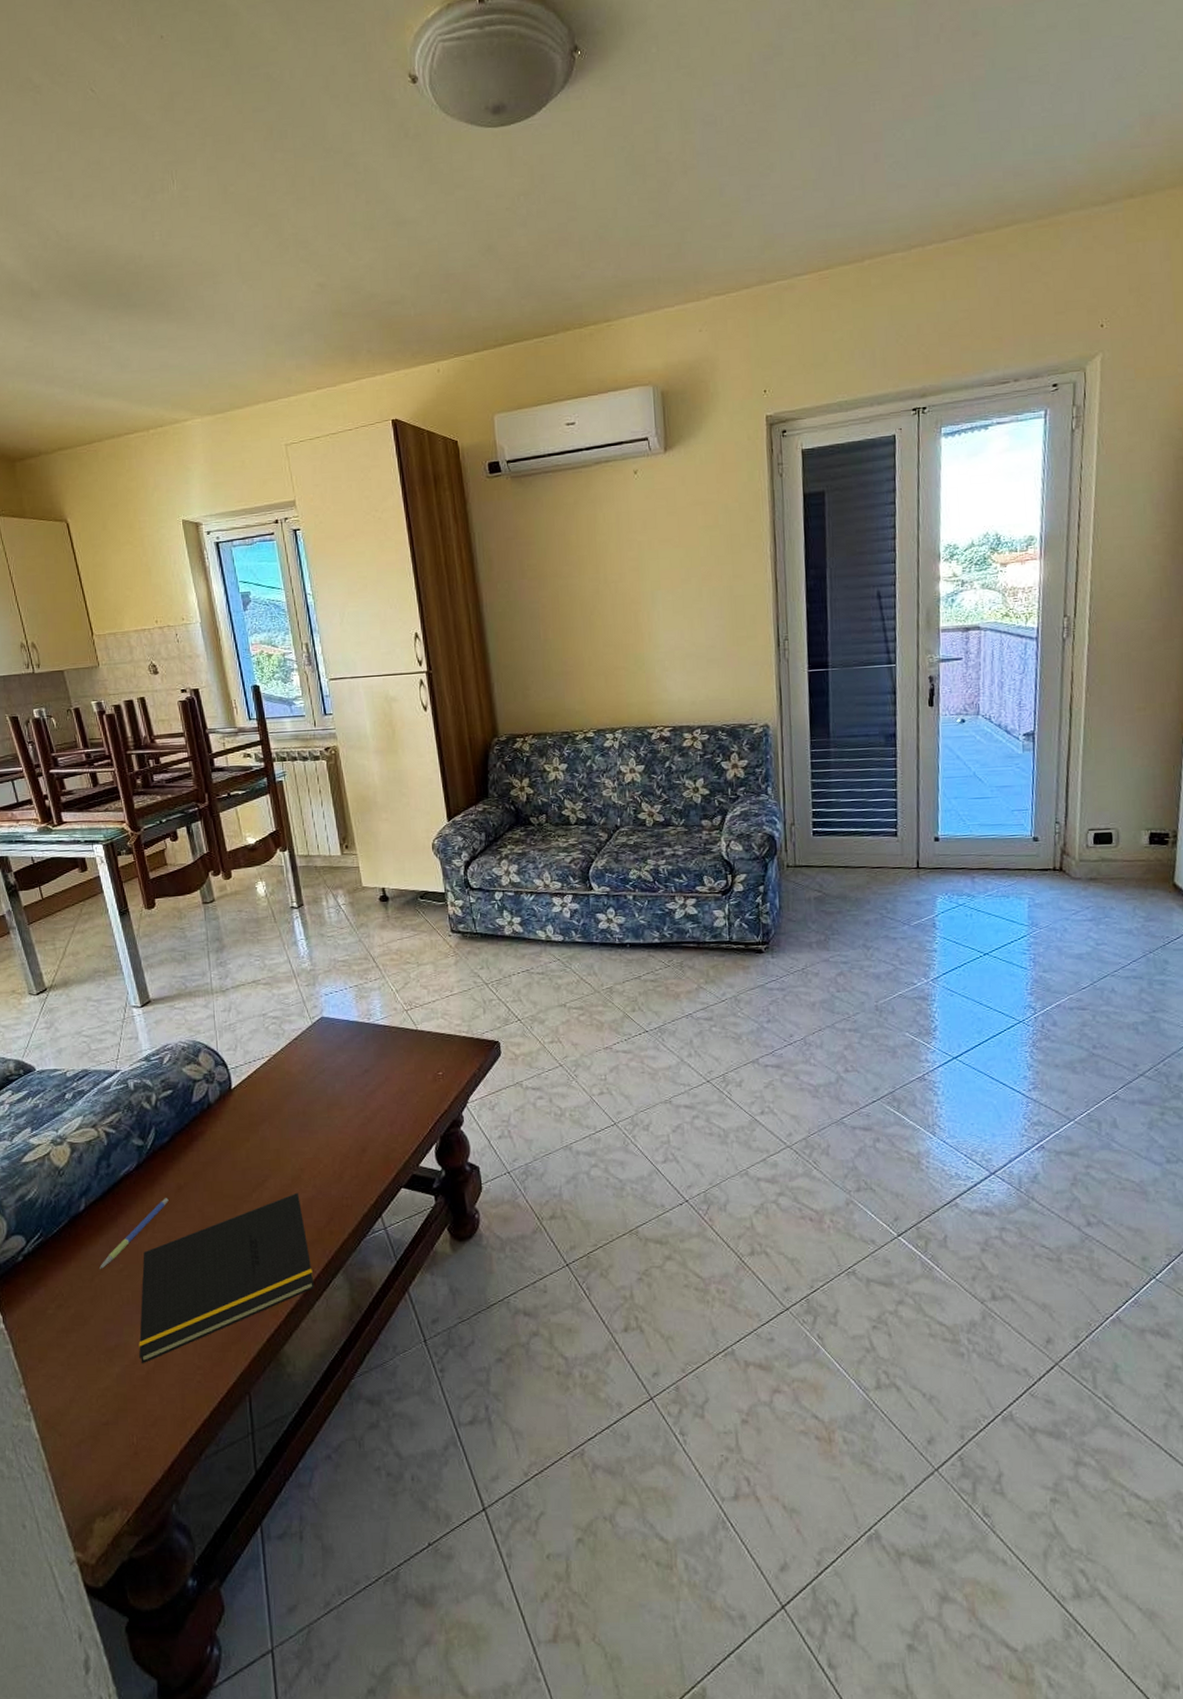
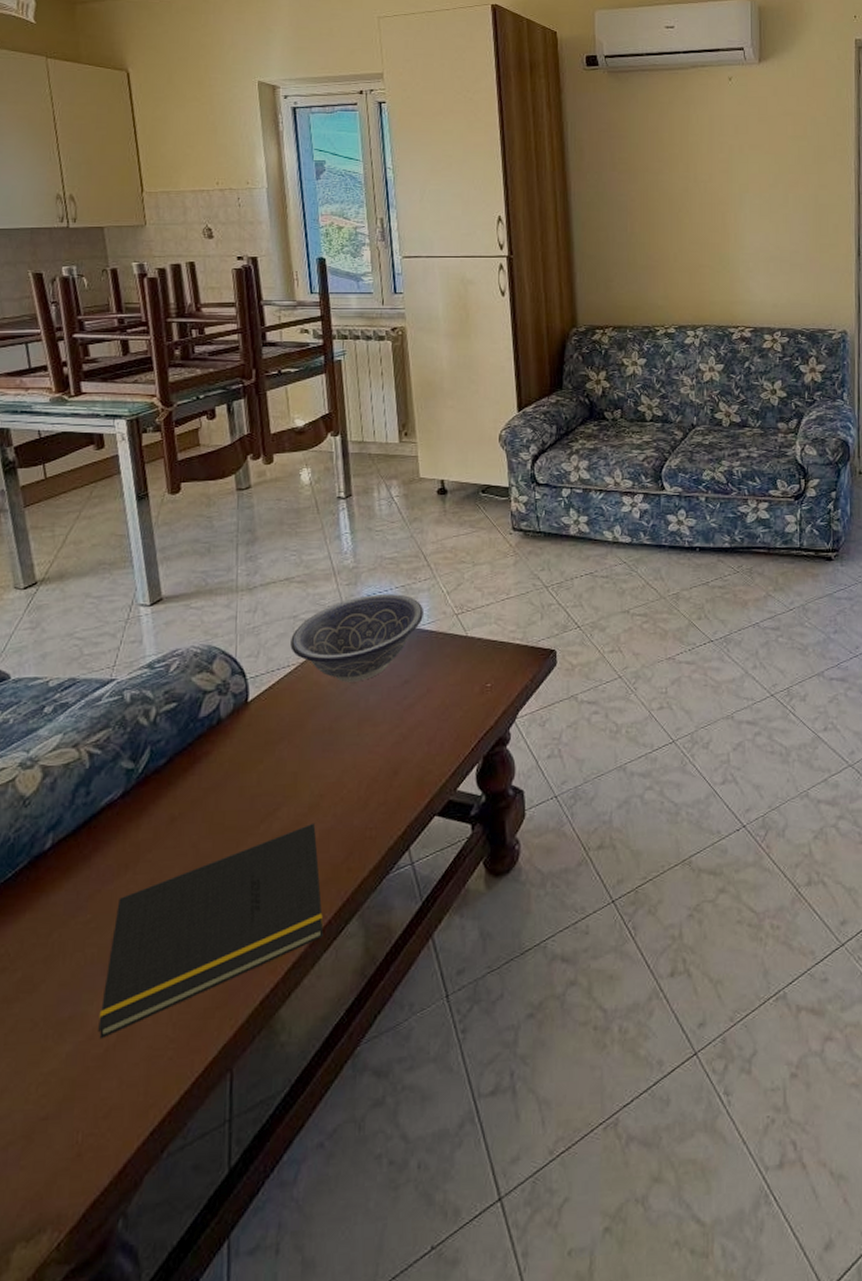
pen: present [99,1198,169,1269] -> none [61,832,158,921]
decorative bowl: none [262,993,377,1072] -> present [290,594,423,682]

